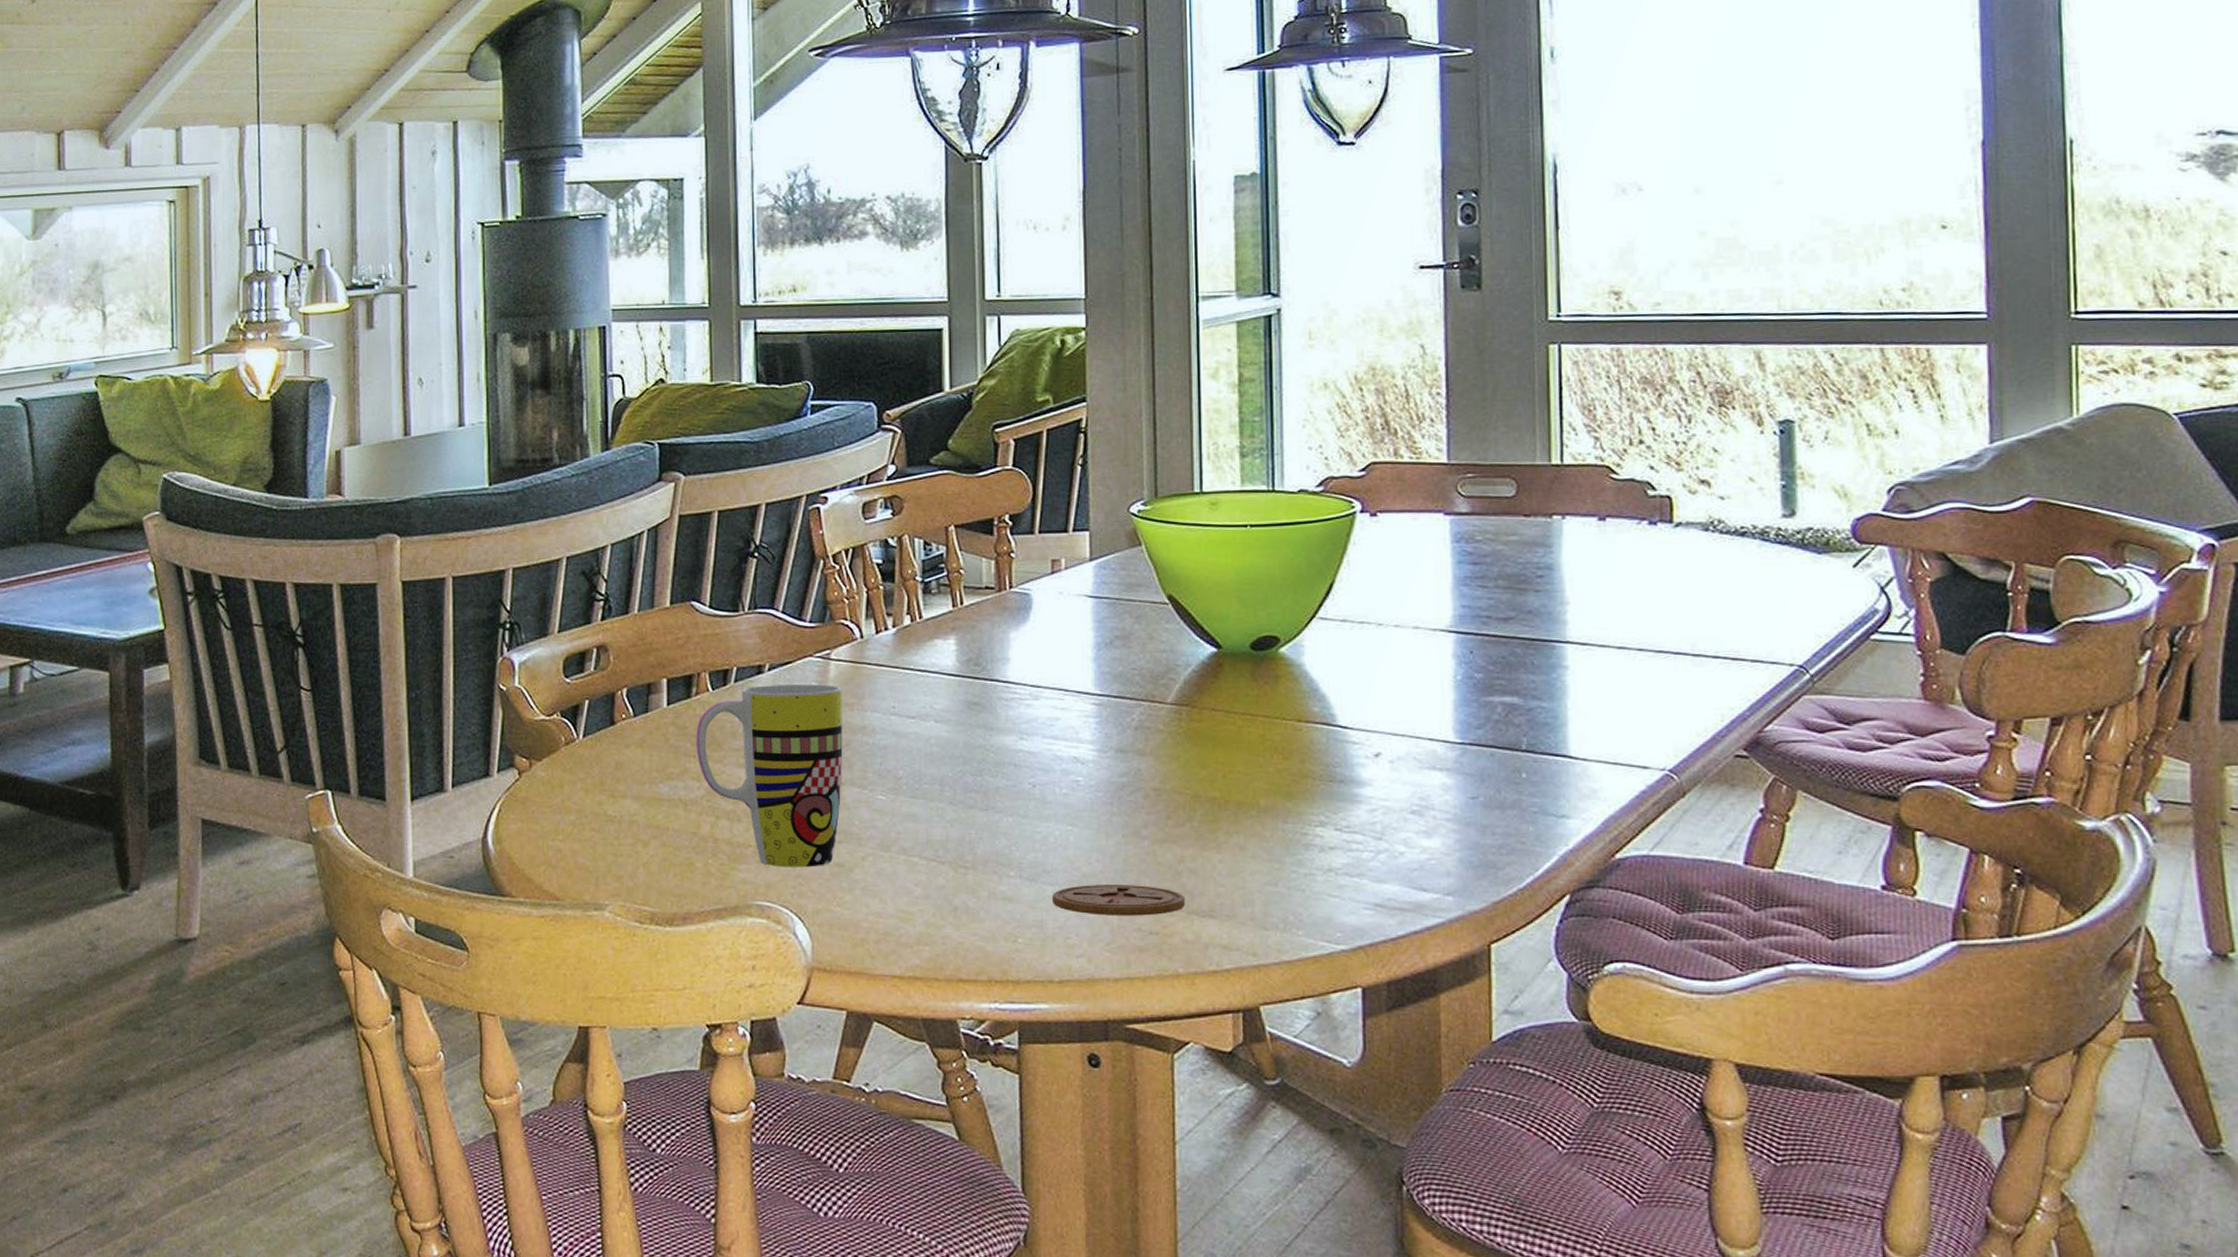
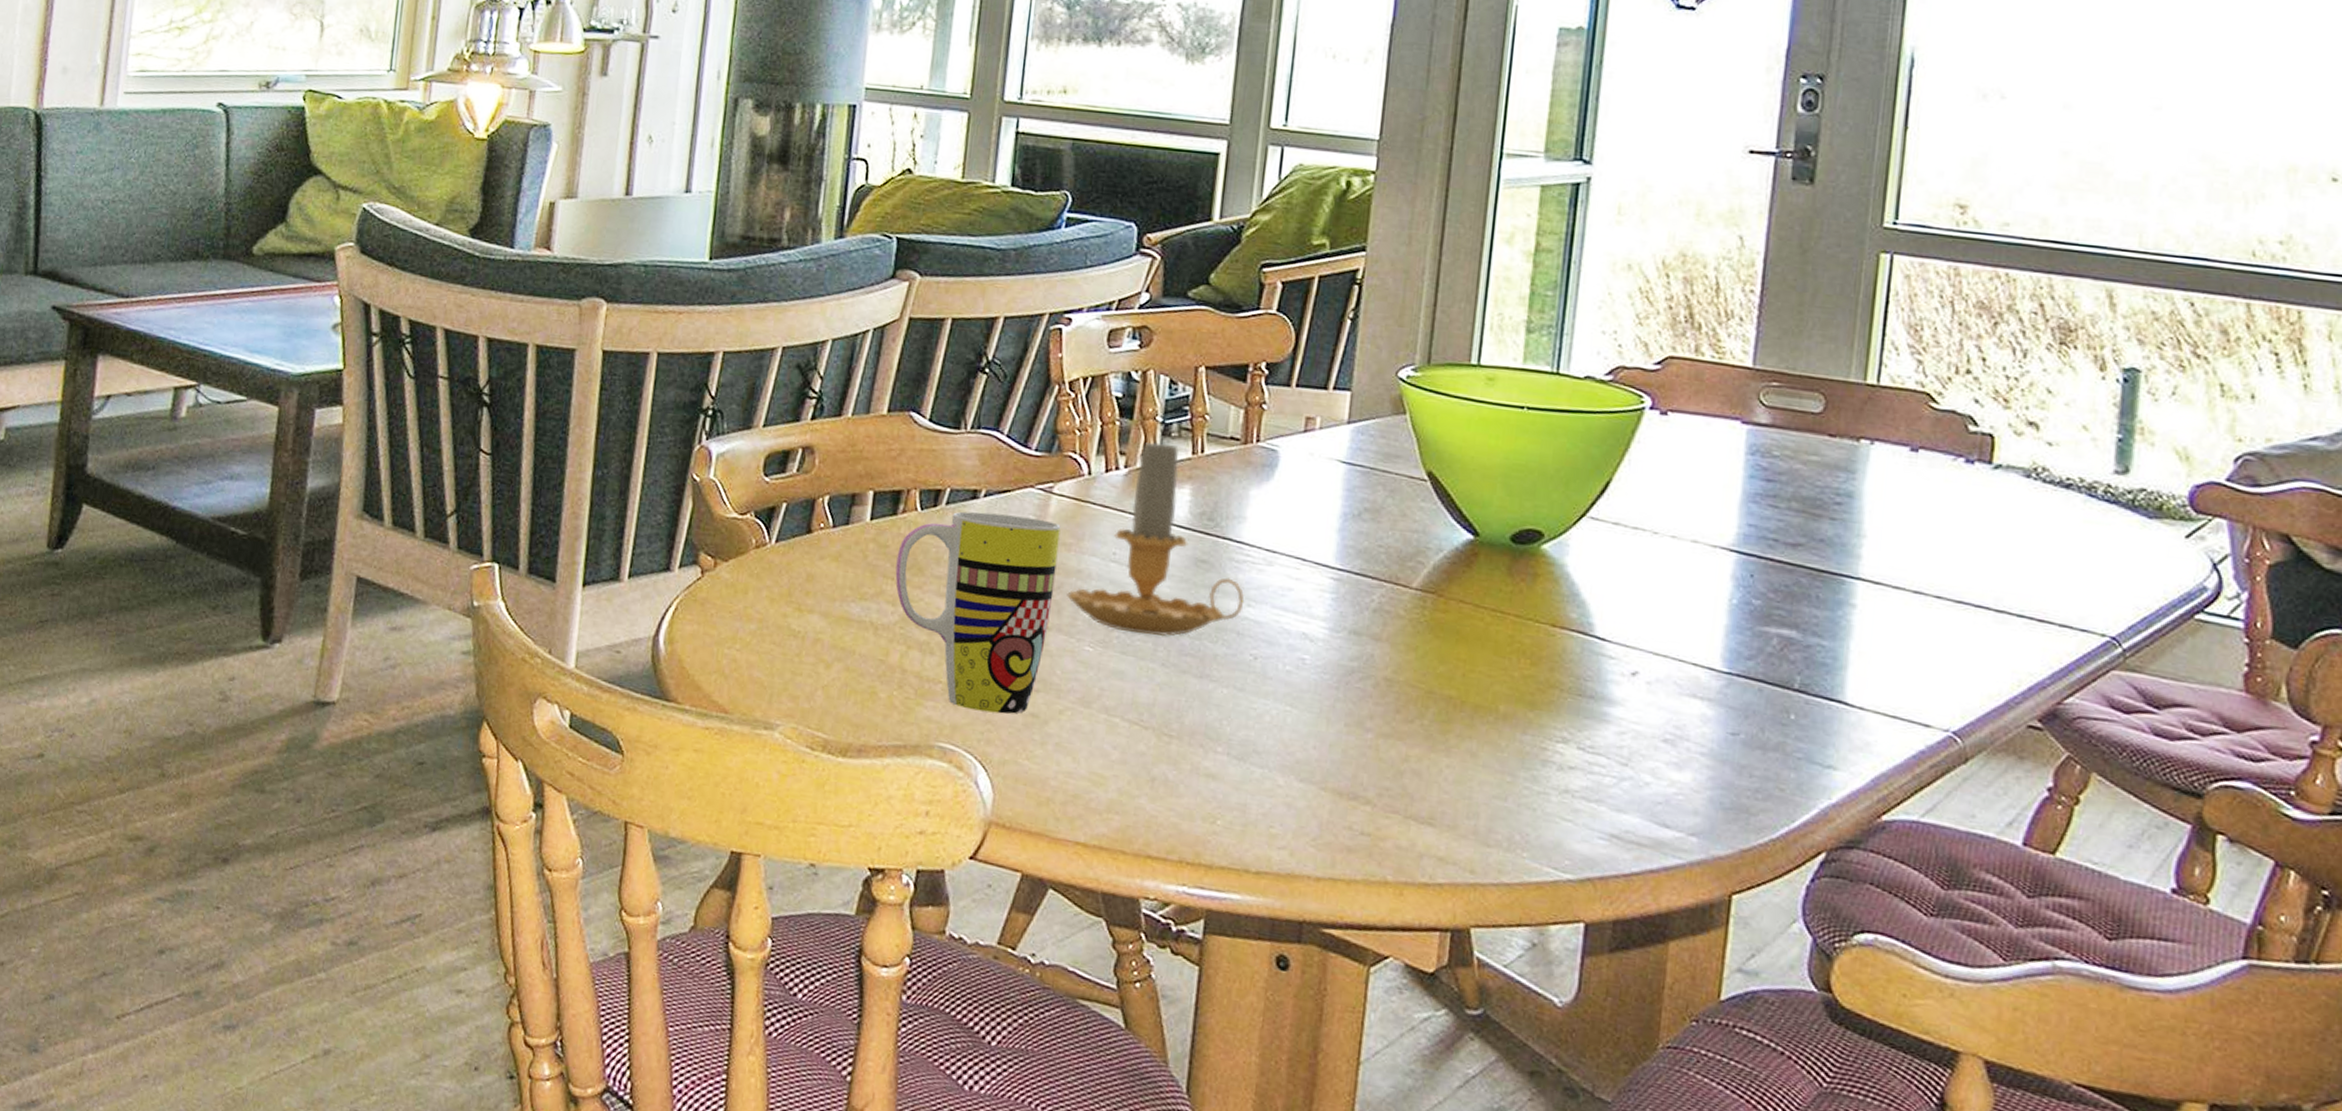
candle: none [855,591,1017,778] -> present [1067,432,1245,637]
coaster: present [1052,884,1186,916] -> none [1260,771,1405,815]

